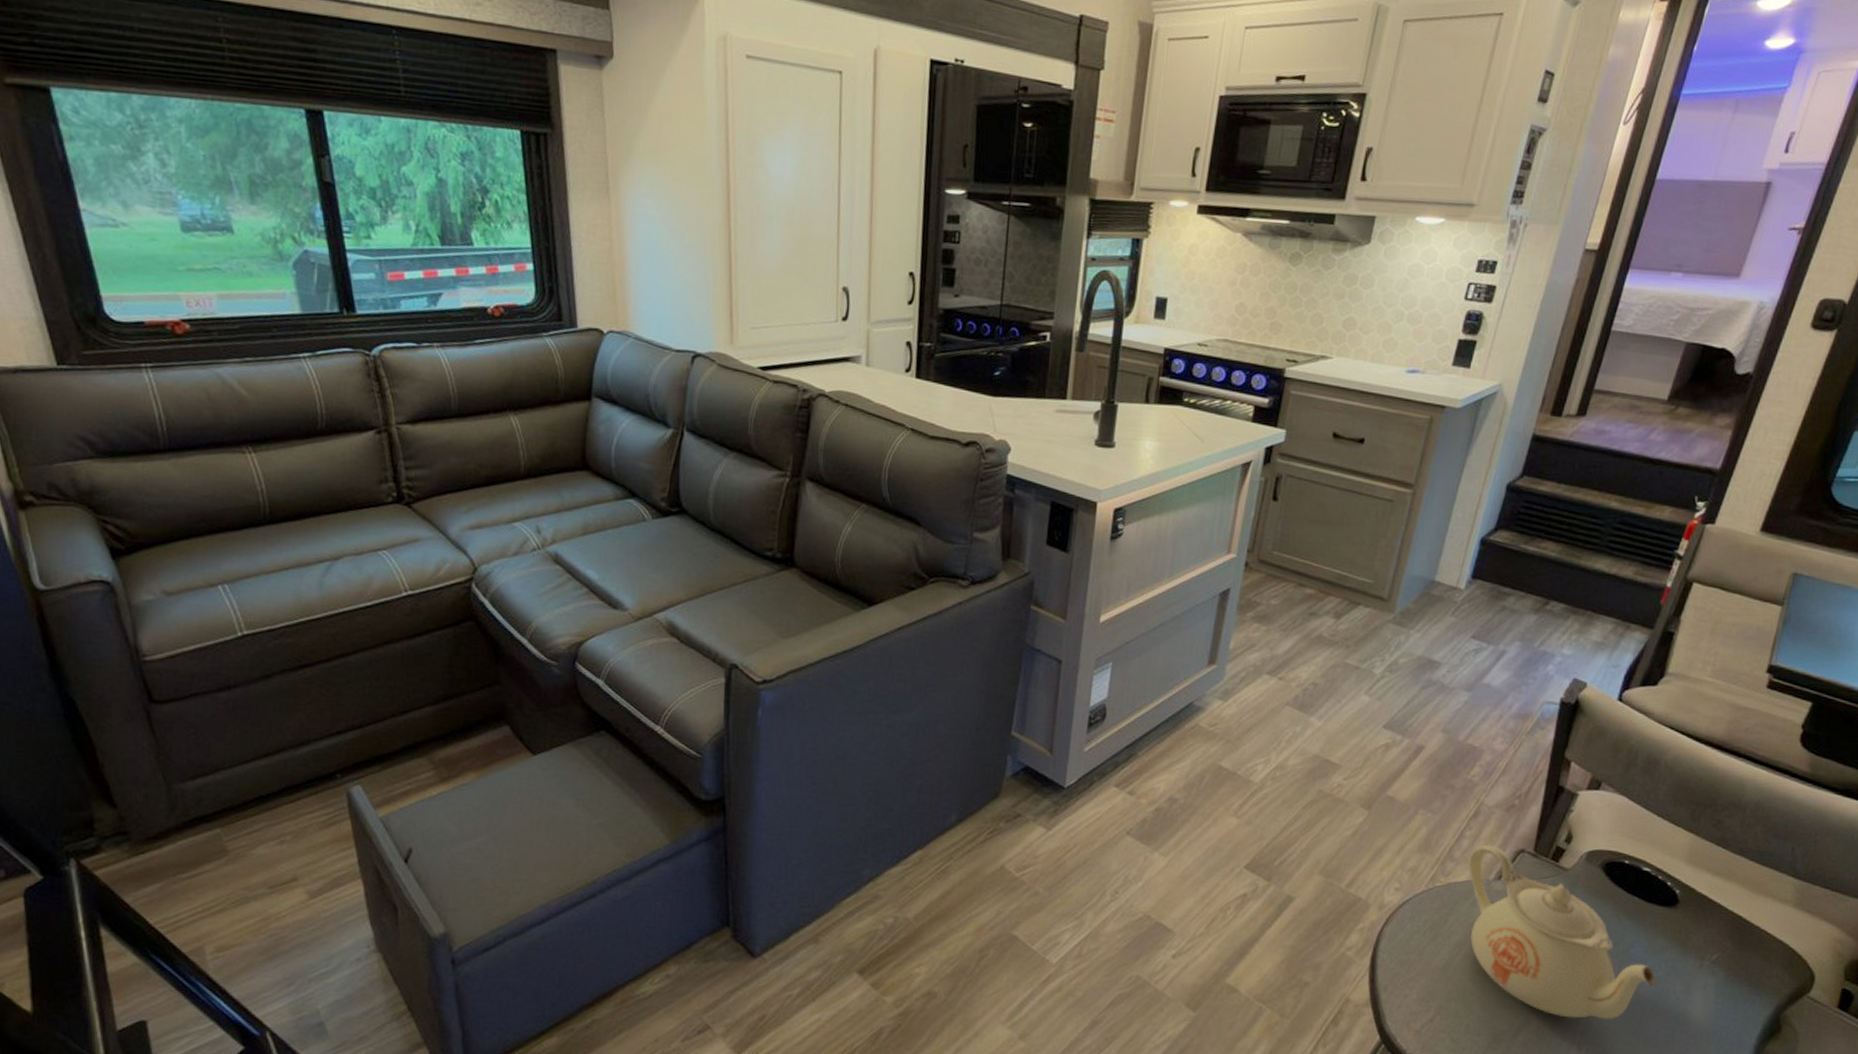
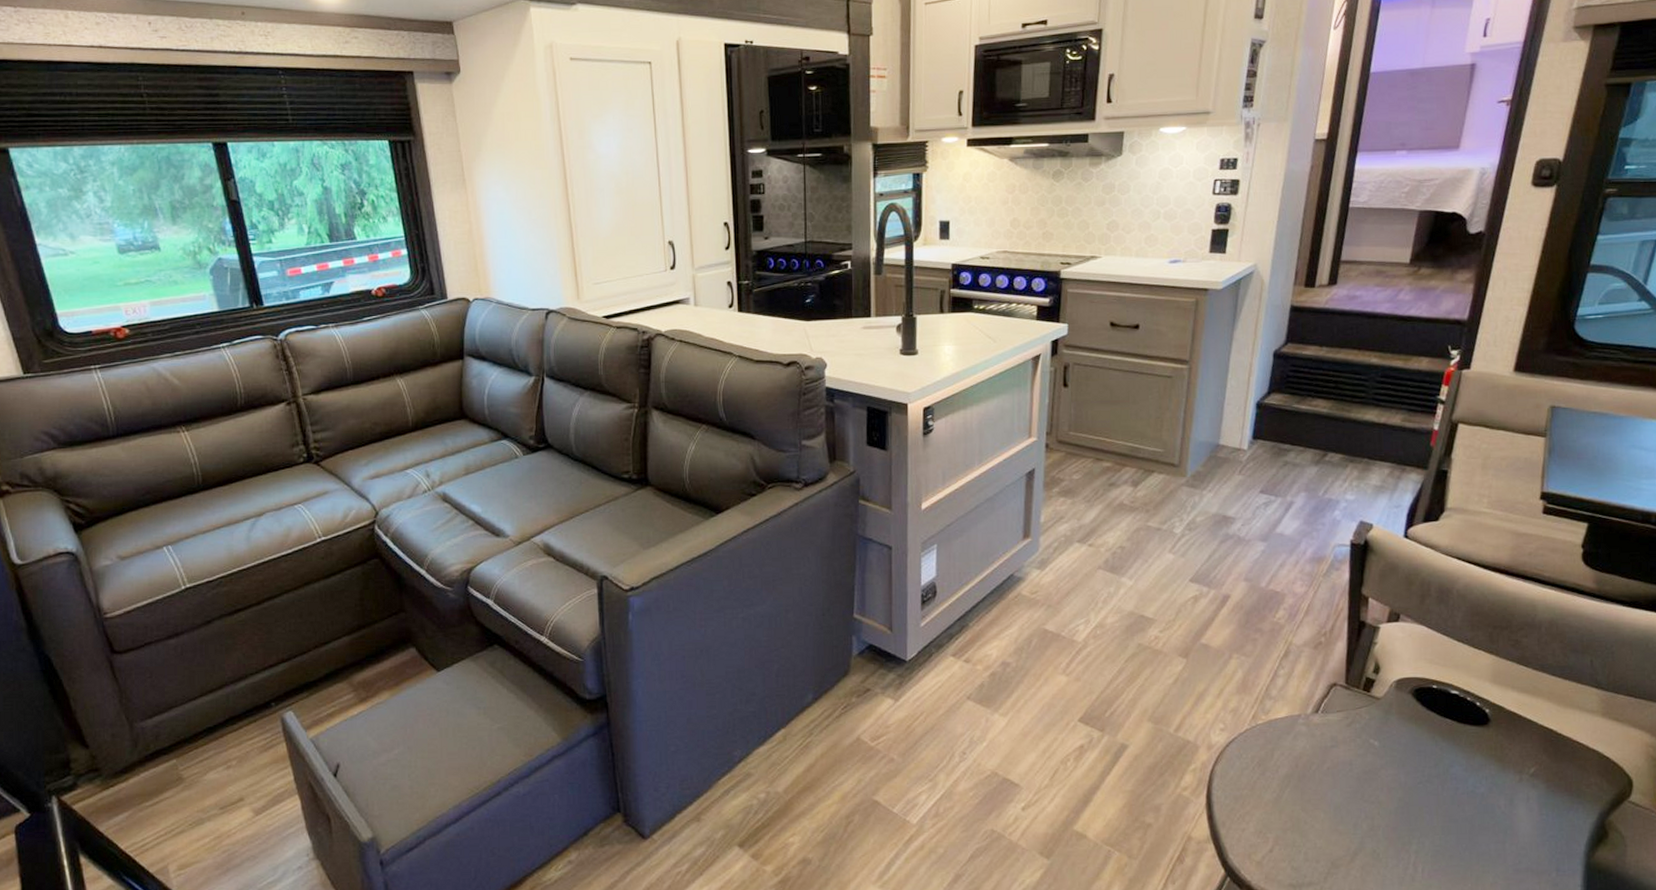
teapot: present [1469,845,1657,1020] -> none [1287,682,1480,839]

